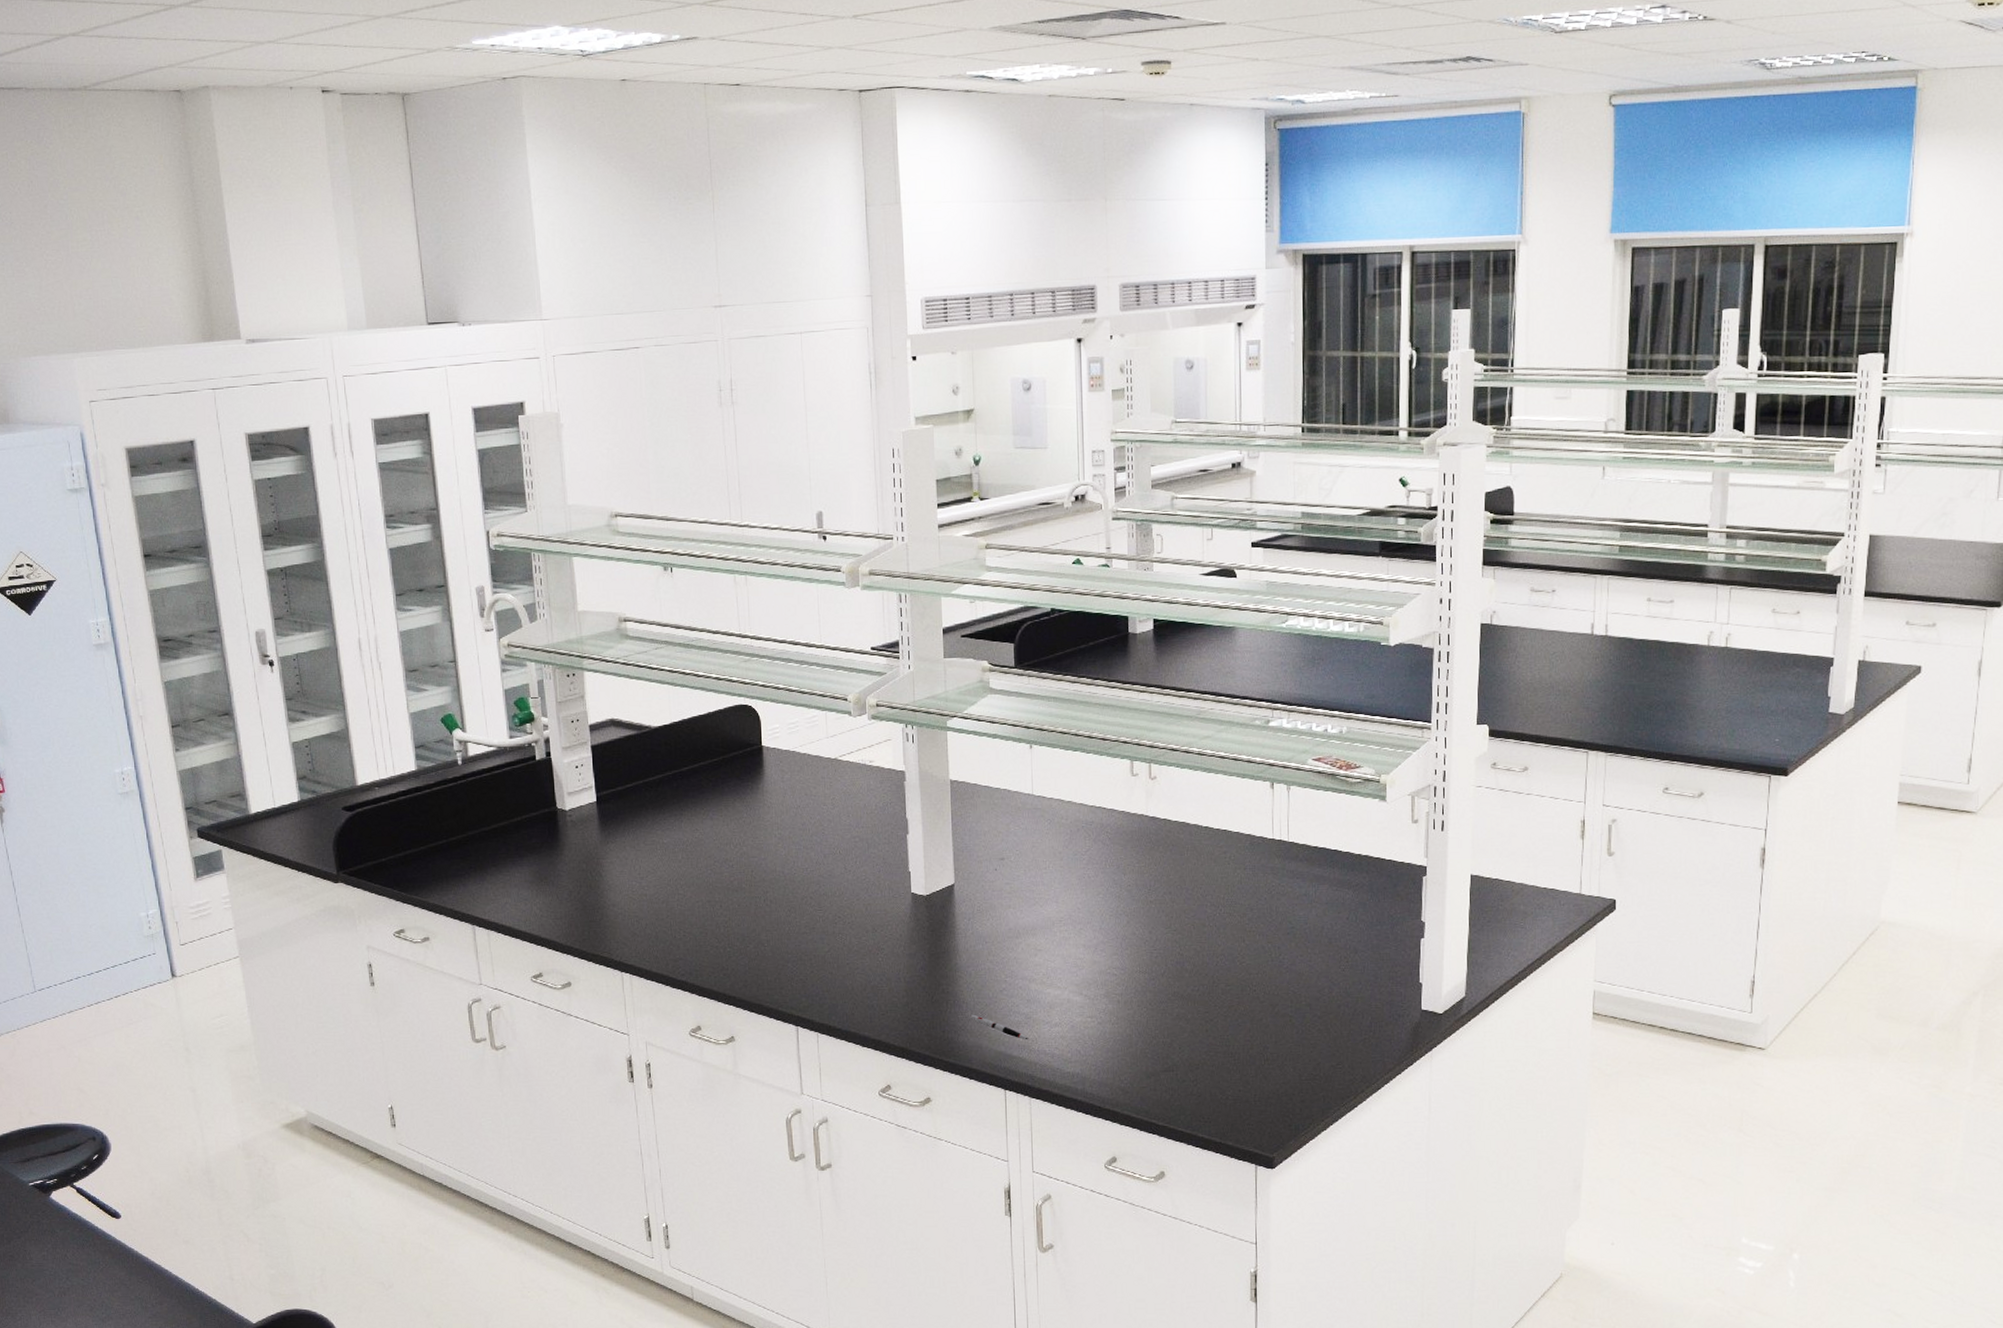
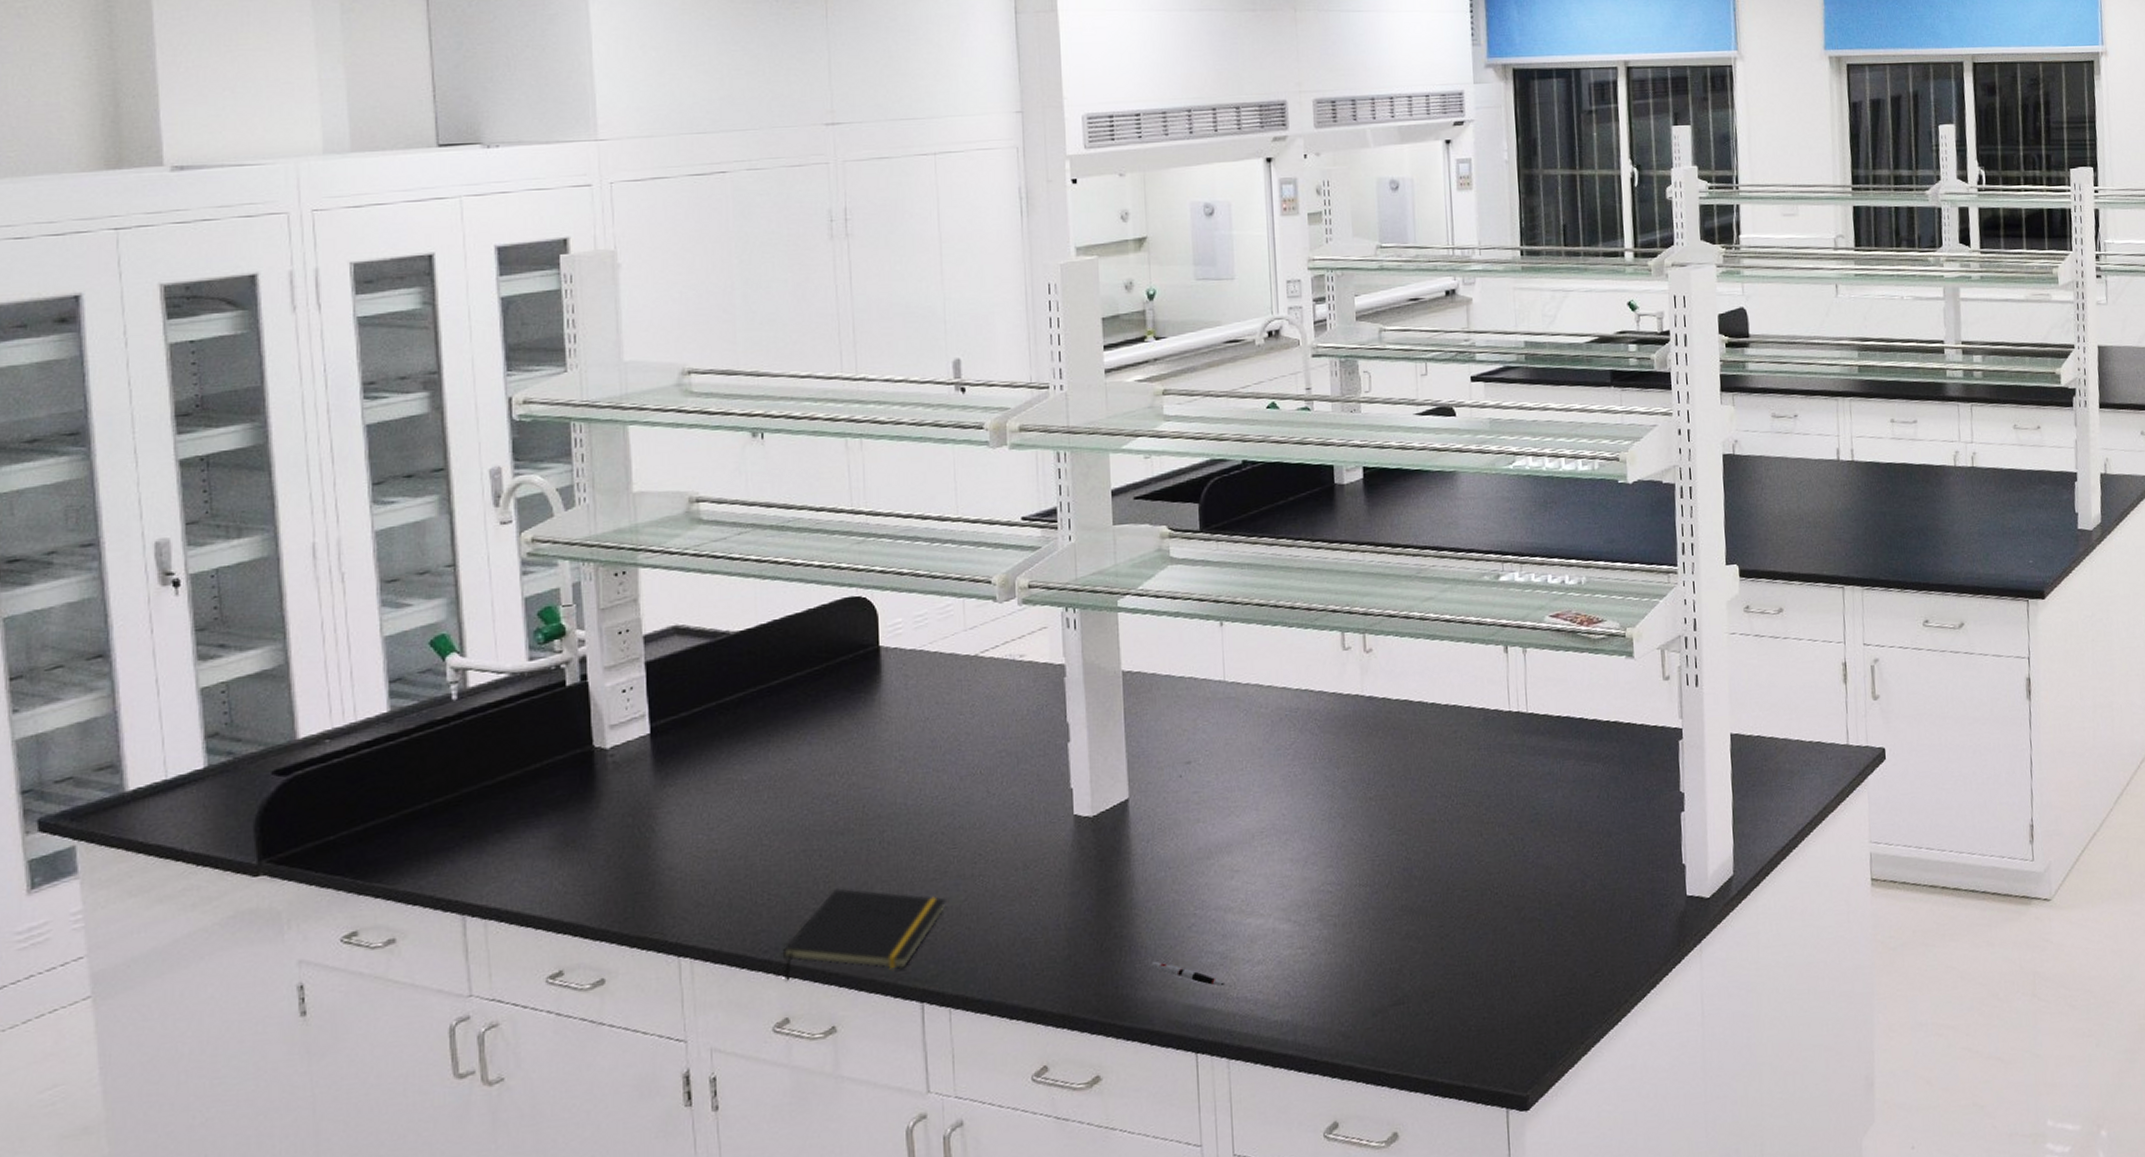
notepad: none [694,933,814,1000] -> present [782,888,946,983]

